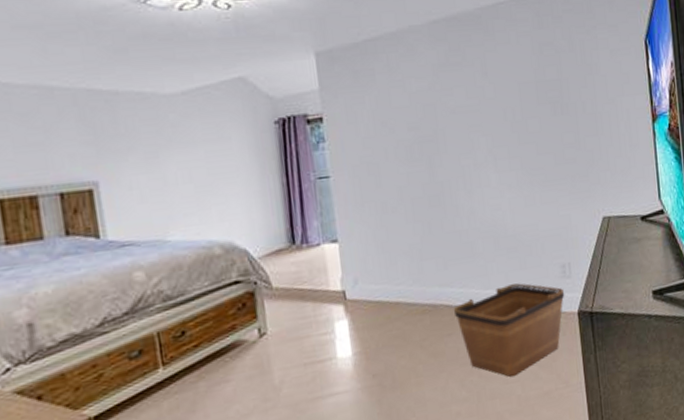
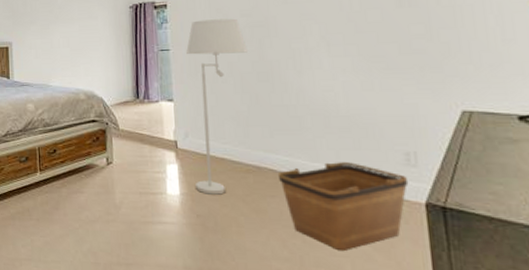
floor lamp: none [349,133,417,349] -> present [186,18,247,195]

